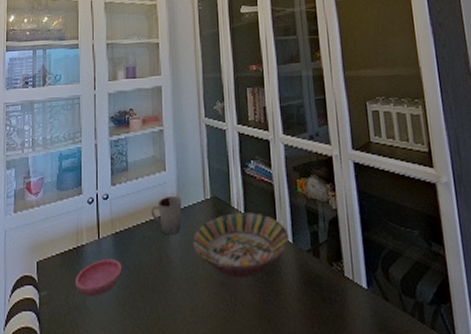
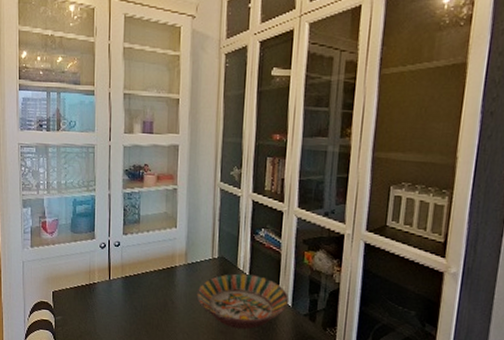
saucer: present [75,259,122,296] -> none [87,297,130,326]
cup: present [151,196,182,235] -> none [159,251,190,285]

